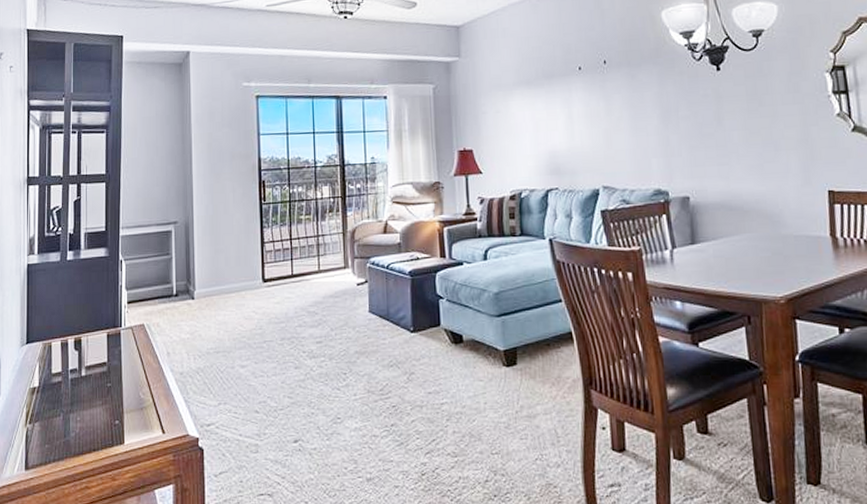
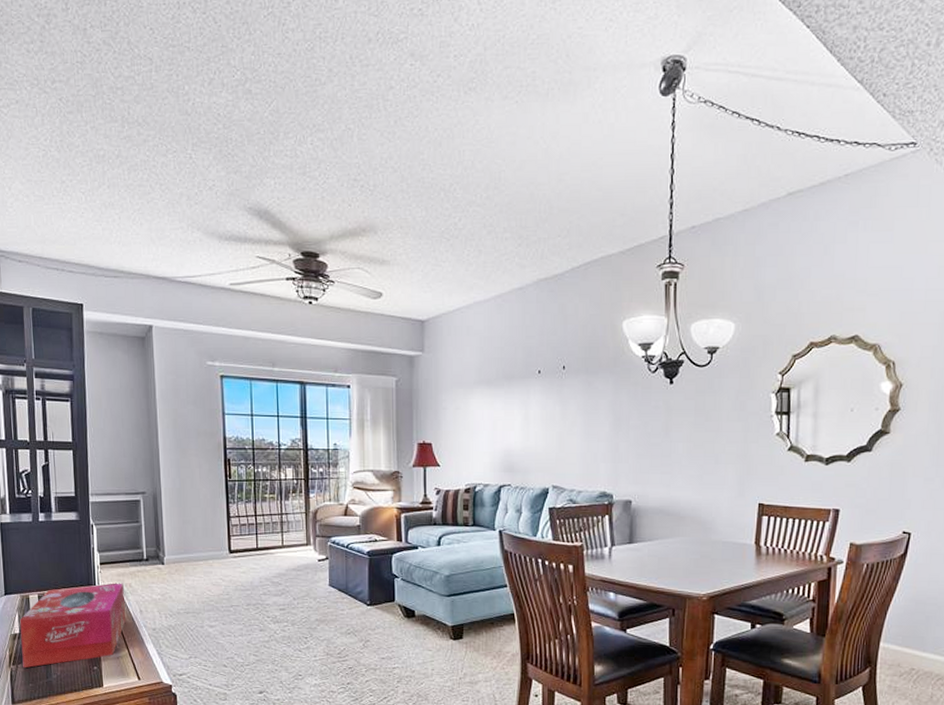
tissue box: none [40,322,151,427] -> present [20,583,126,668]

